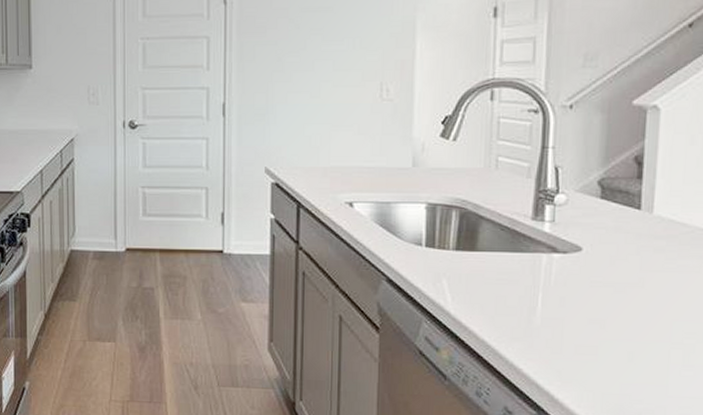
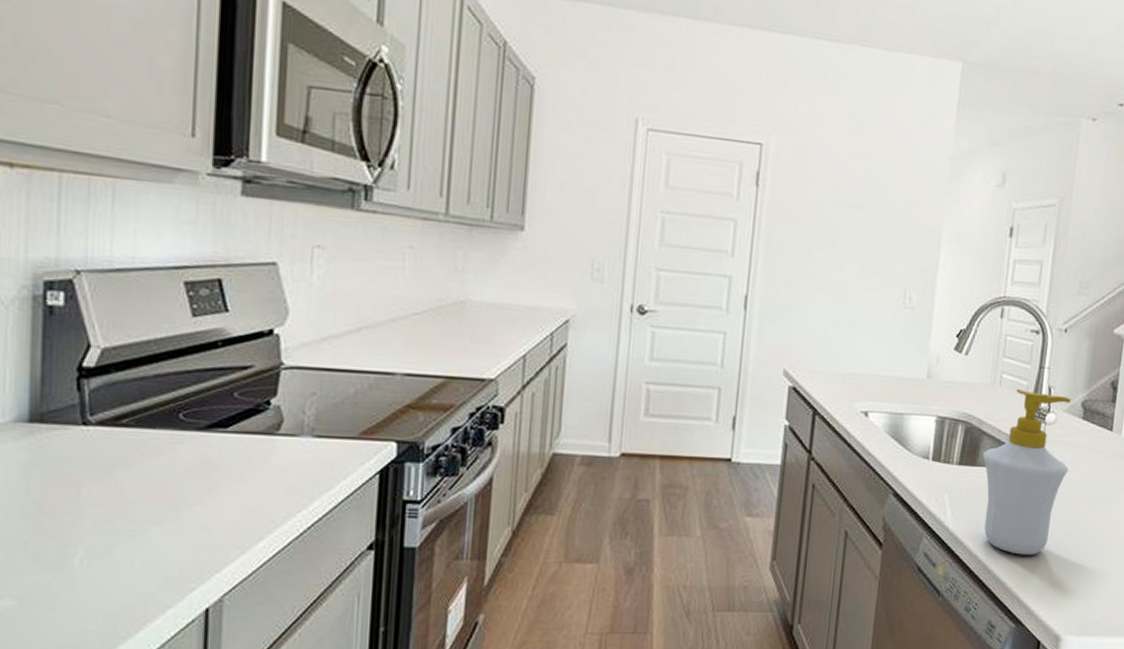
soap bottle: none [482,170,588,341] -> present [982,388,1071,555]

